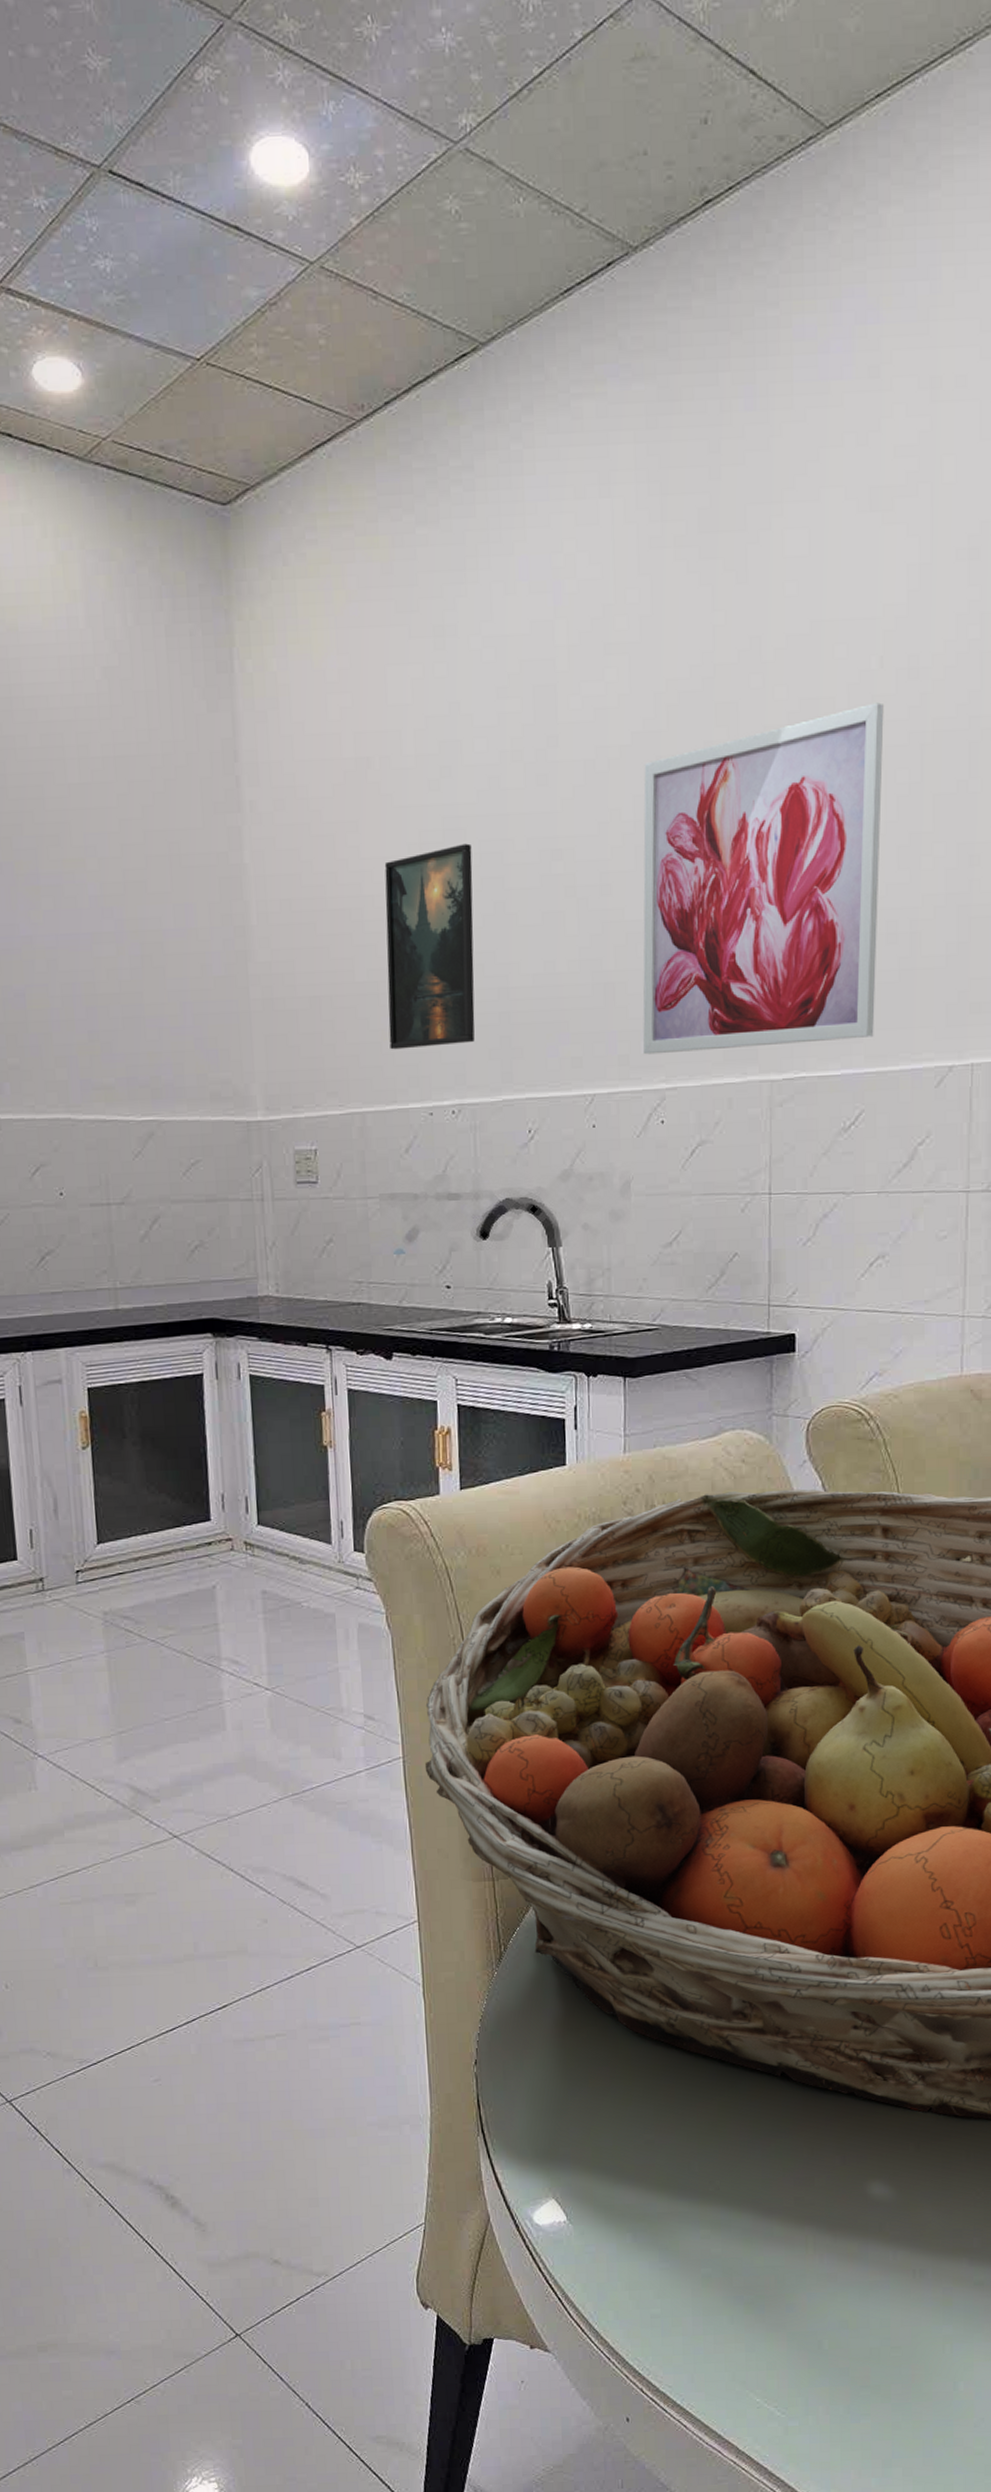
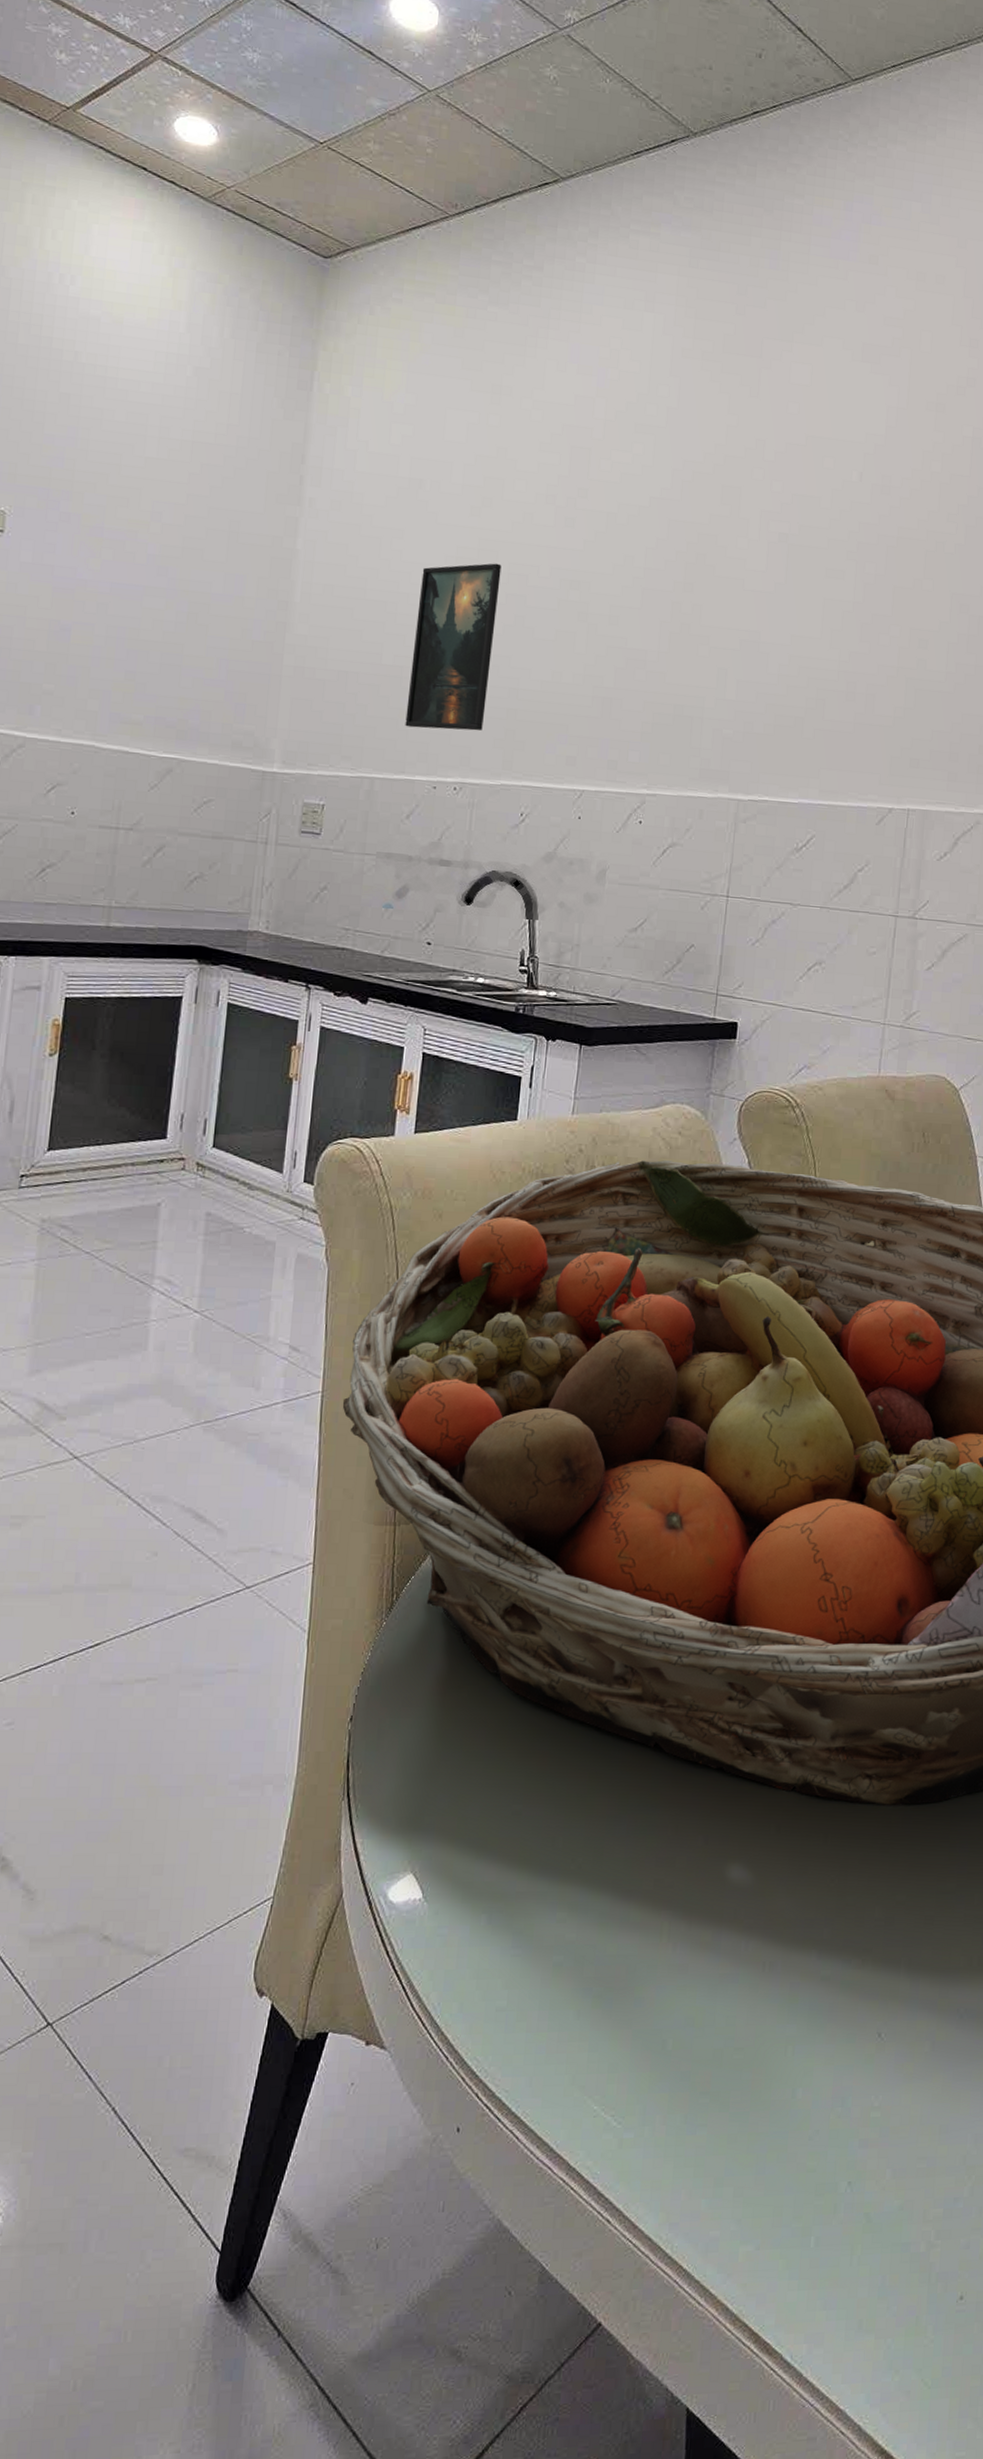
wall art: present [643,702,884,1055] -> none [631,507,860,775]

